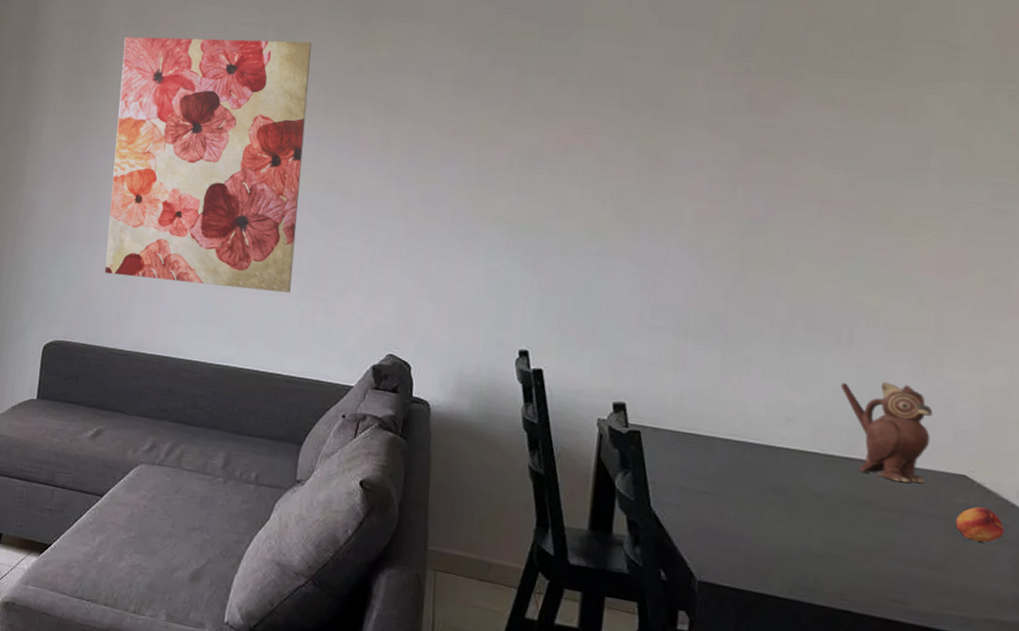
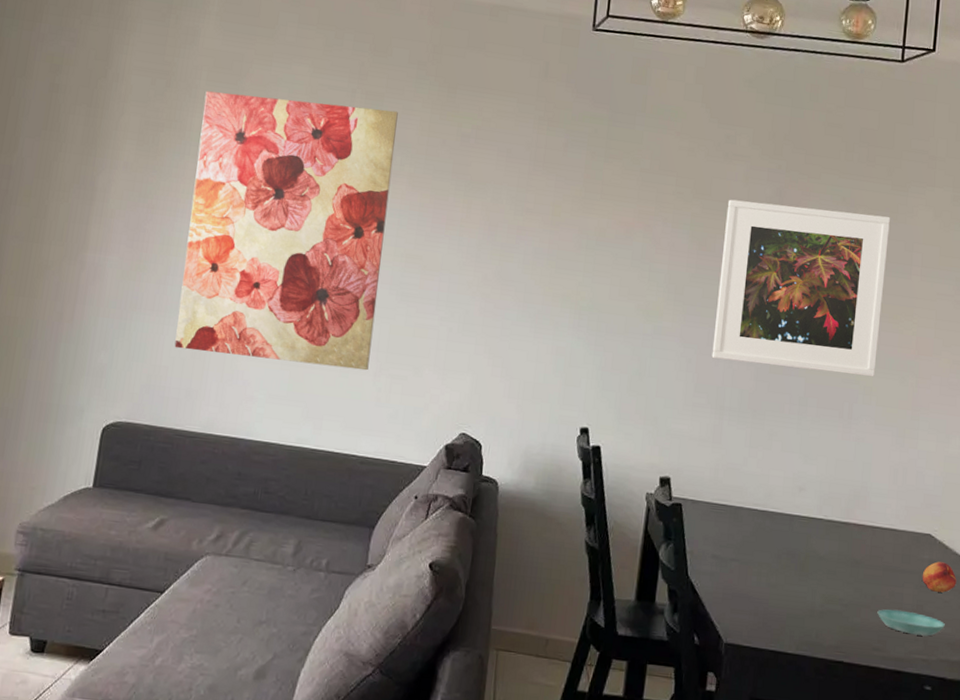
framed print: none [671,108,897,297] -> present [711,199,890,377]
teapot: present [840,382,933,484] -> none [841,453,909,544]
saucer: none [895,556,990,591] -> present [877,609,945,636]

